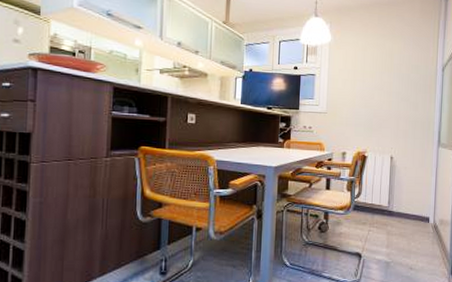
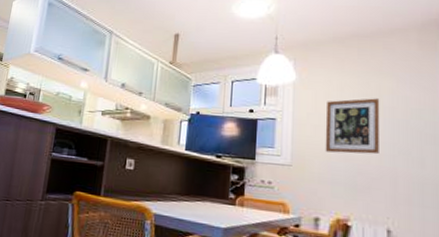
wall art: none [351,57,392,102] -> present [325,98,380,155]

